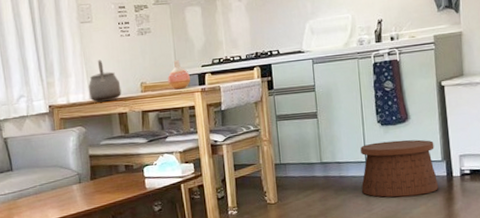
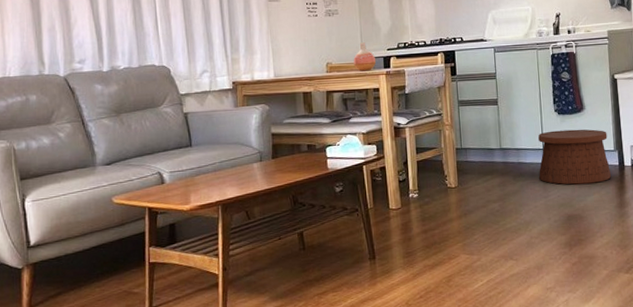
tea kettle: present [88,59,122,103] -> none [273,38,307,81]

